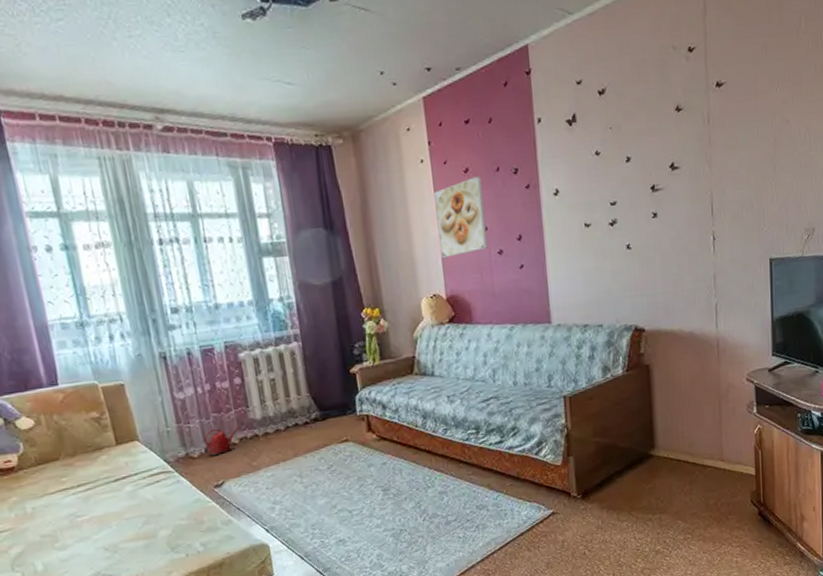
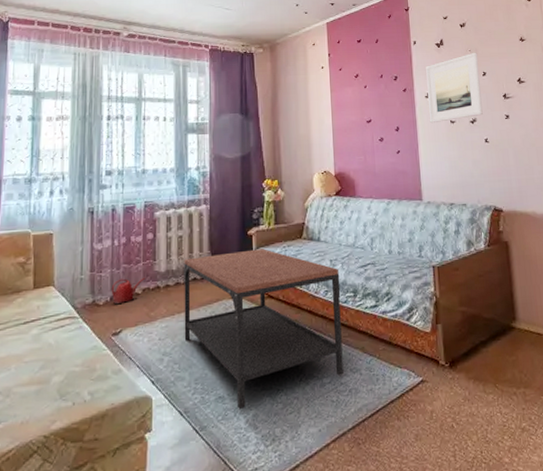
coffee table: none [281,388,469,550] -> present [184,249,344,409]
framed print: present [434,177,488,258] -> none [330,81,371,142]
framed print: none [554,130,625,229] -> present [426,52,483,124]

